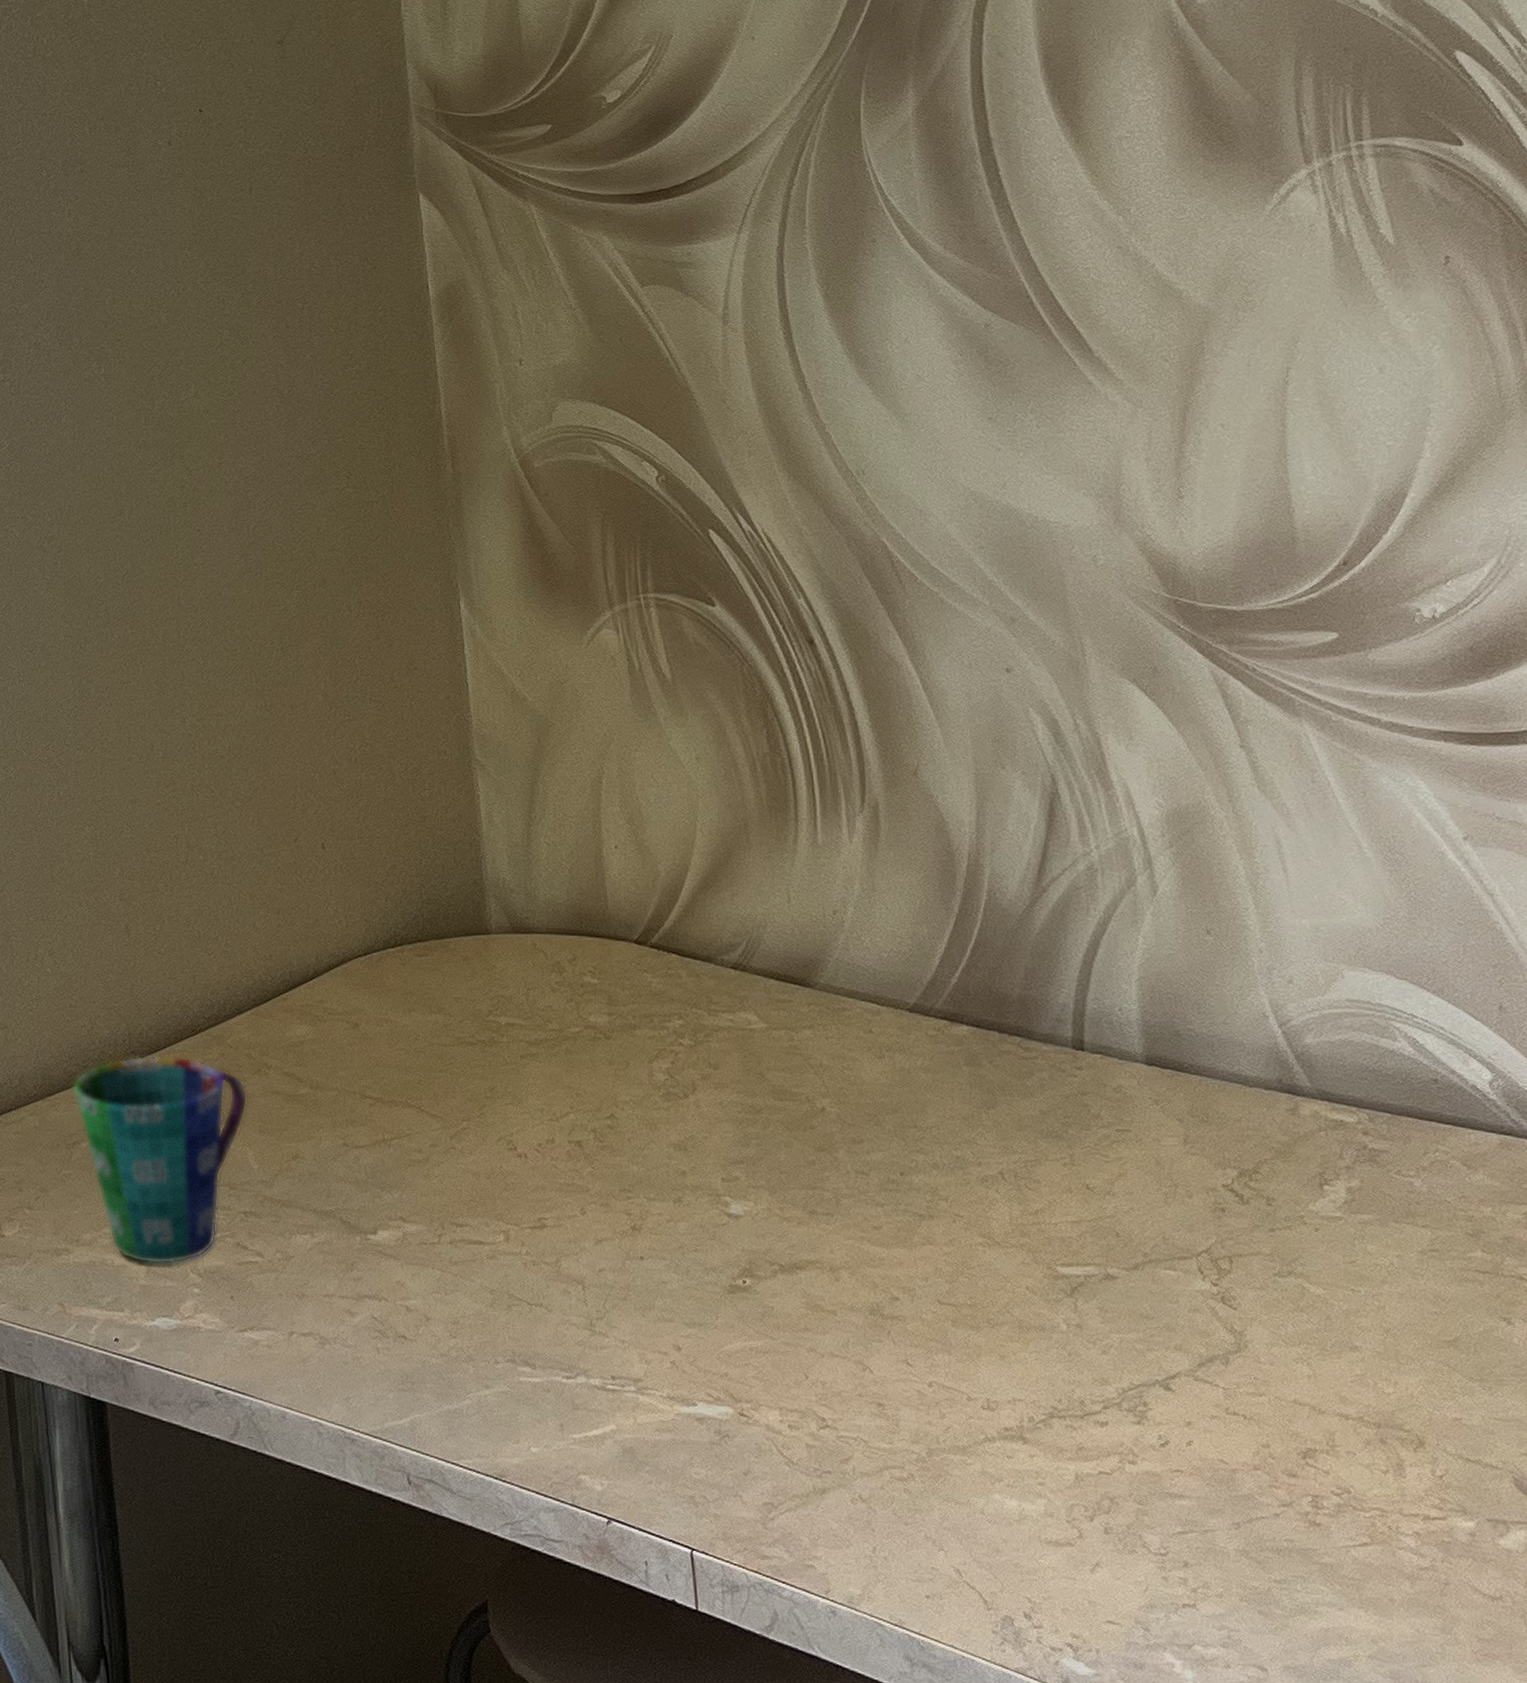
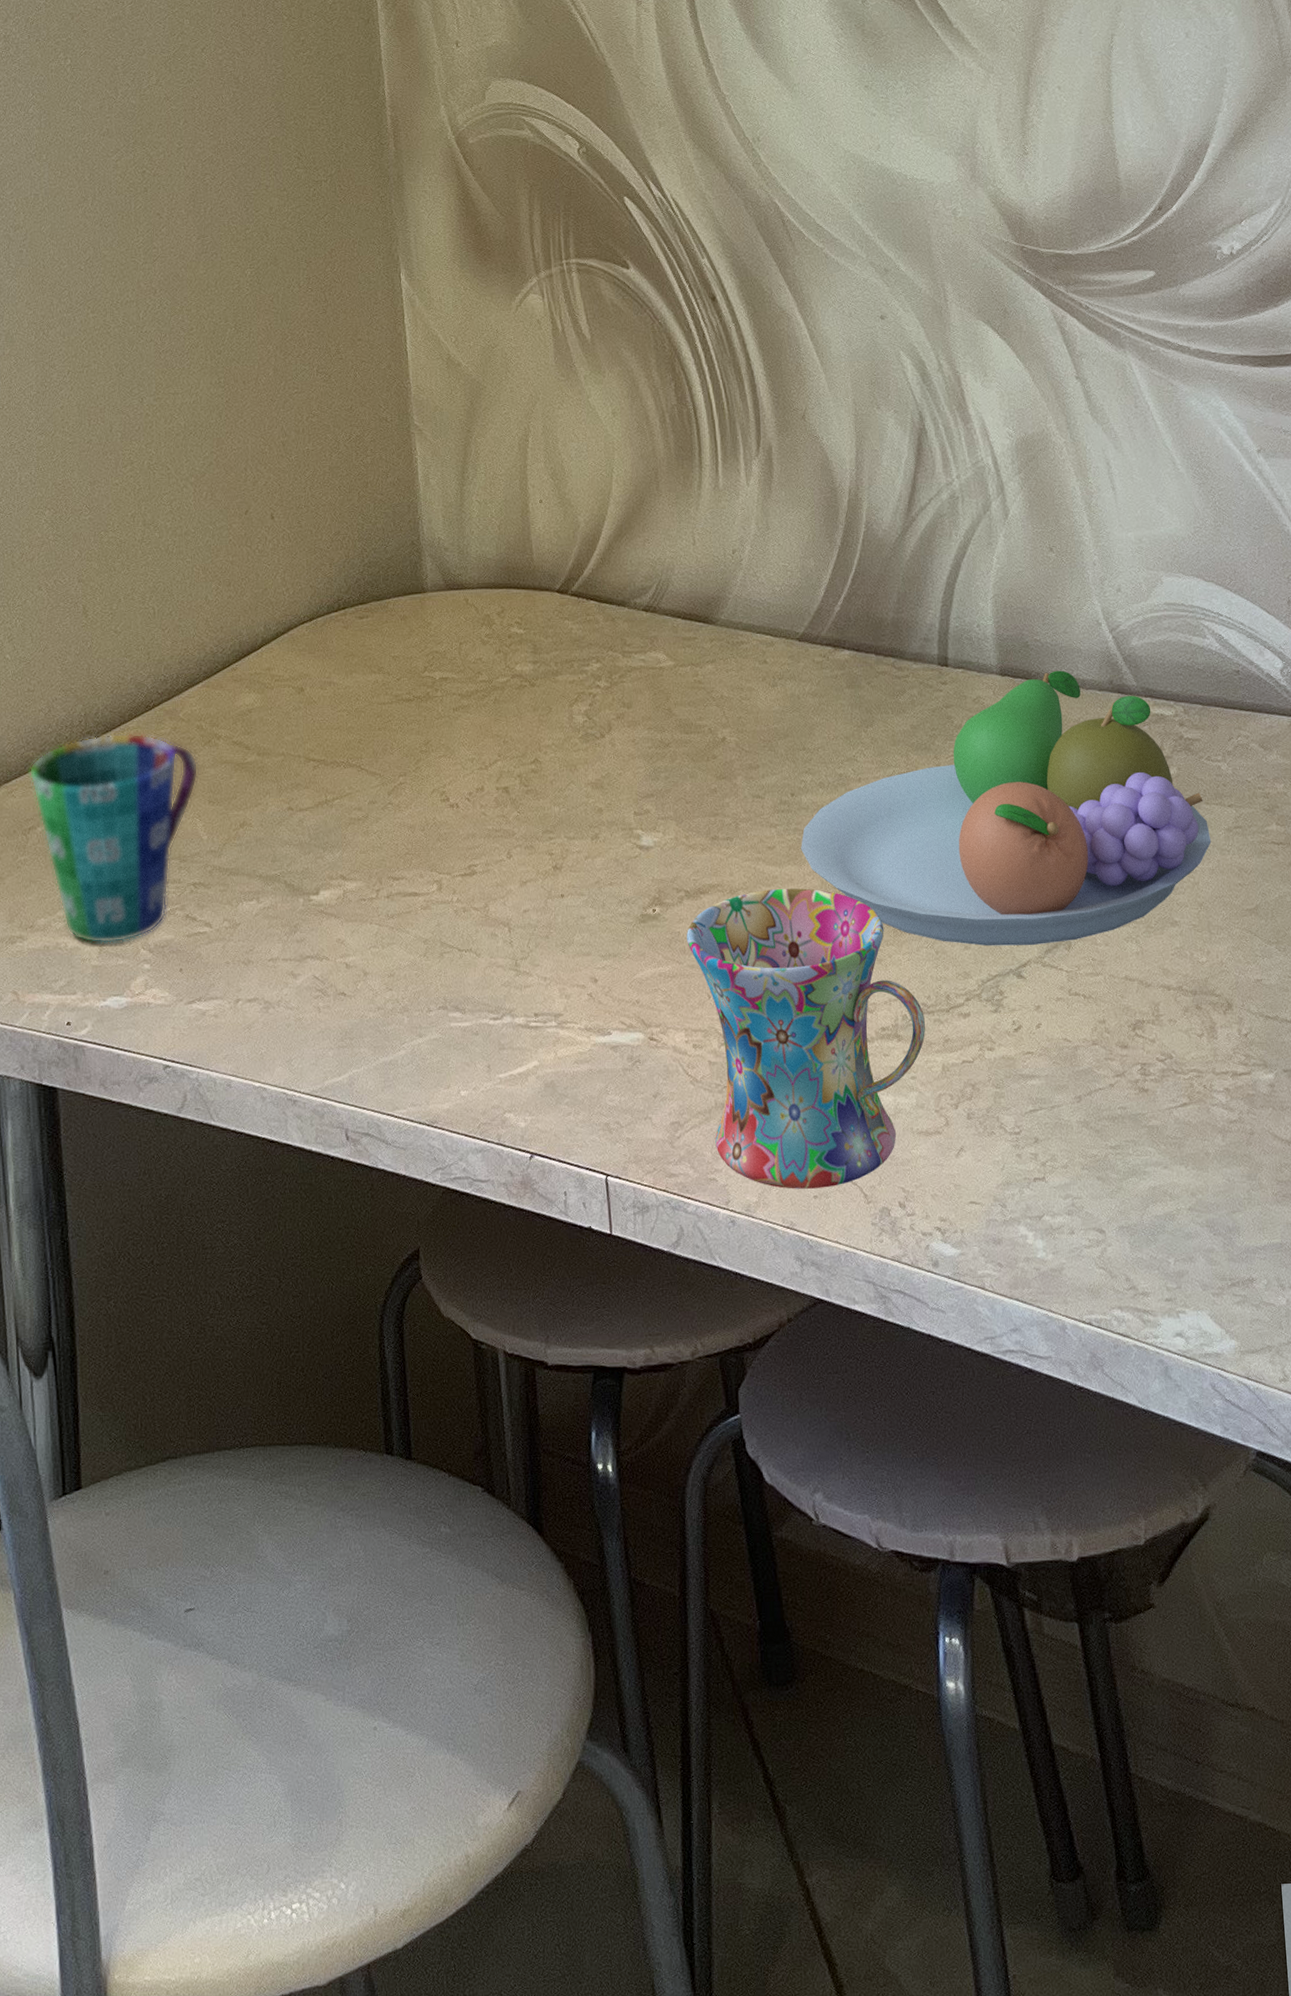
mug: none [781,1271,1056,1589] -> present [687,888,926,1189]
fruit bowl: none [911,1064,1401,1357] -> present [801,670,1212,946]

